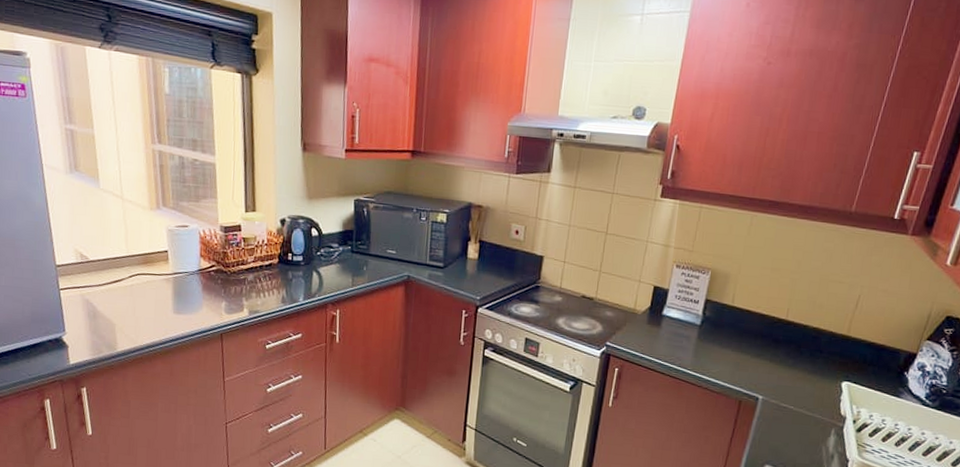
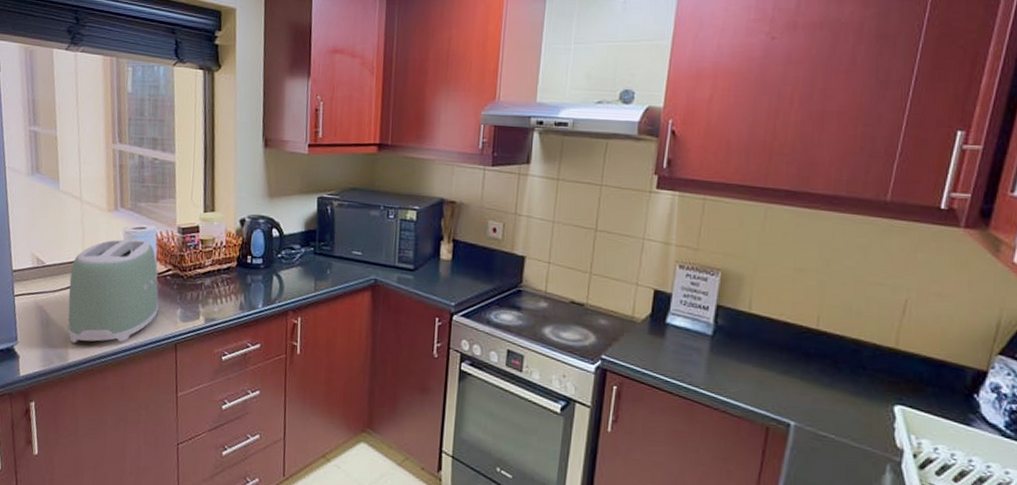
toaster: none [114,236,204,334] -> present [67,239,159,344]

